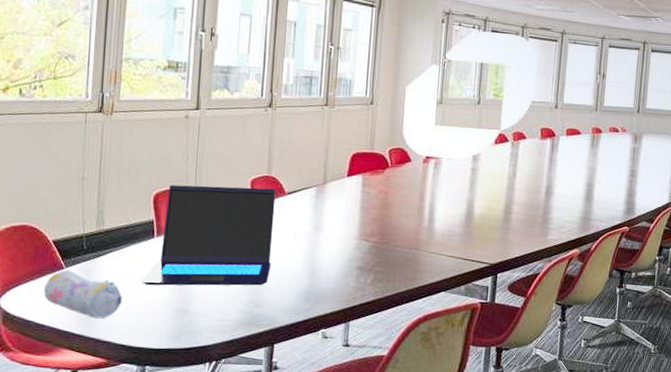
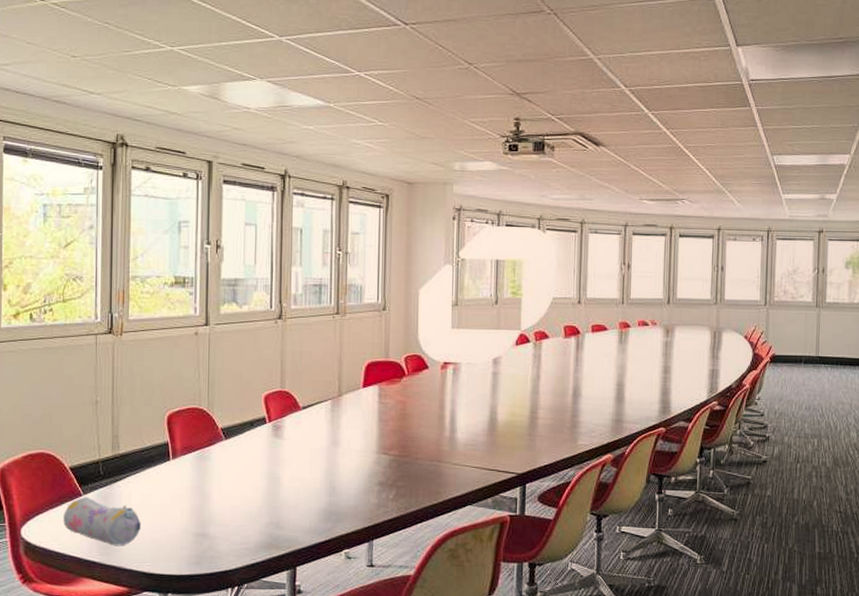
laptop: present [141,185,276,286] -> none [159,403,290,509]

